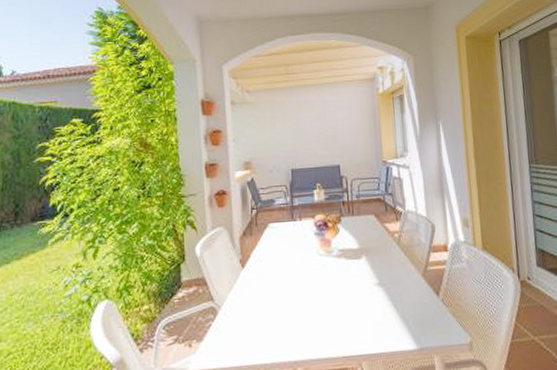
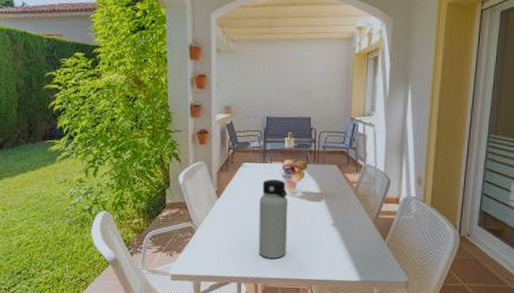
water bottle: none [291,239,328,335] -> present [258,180,288,258]

